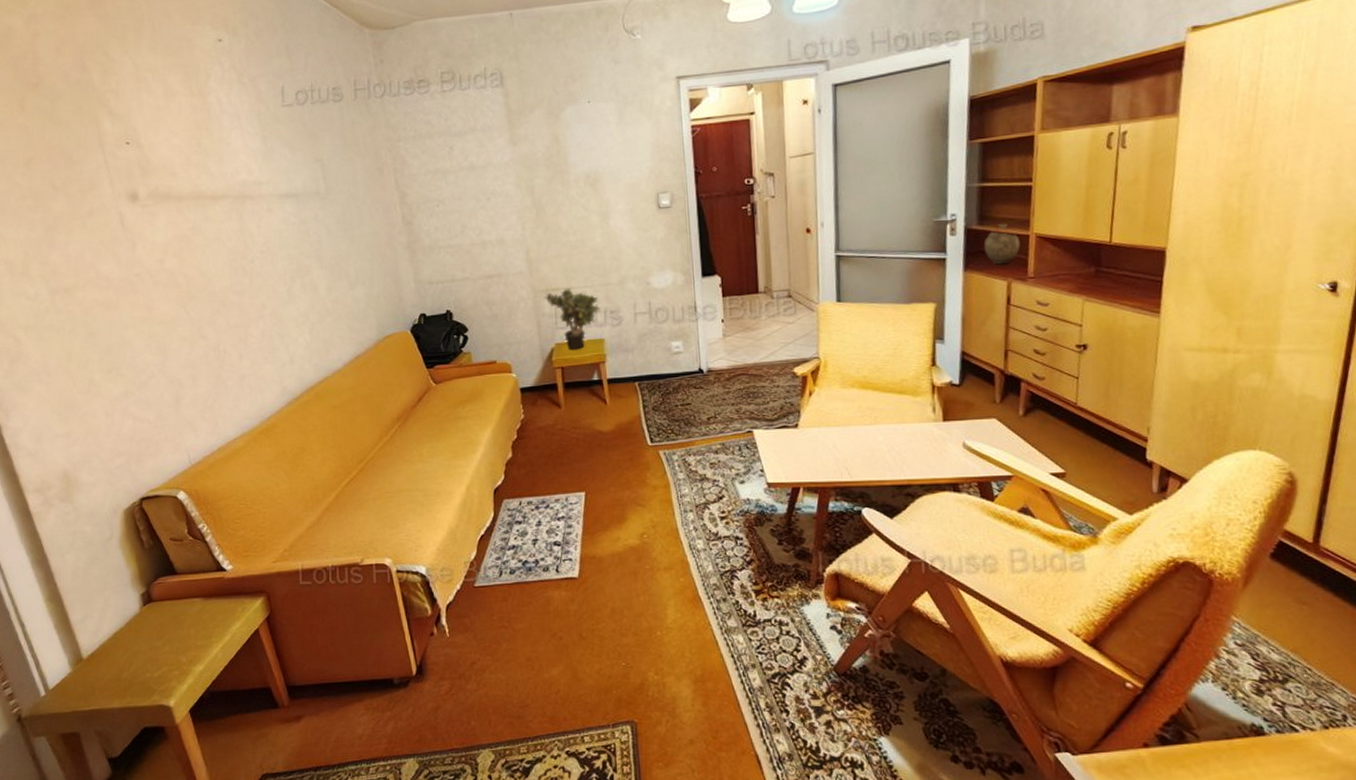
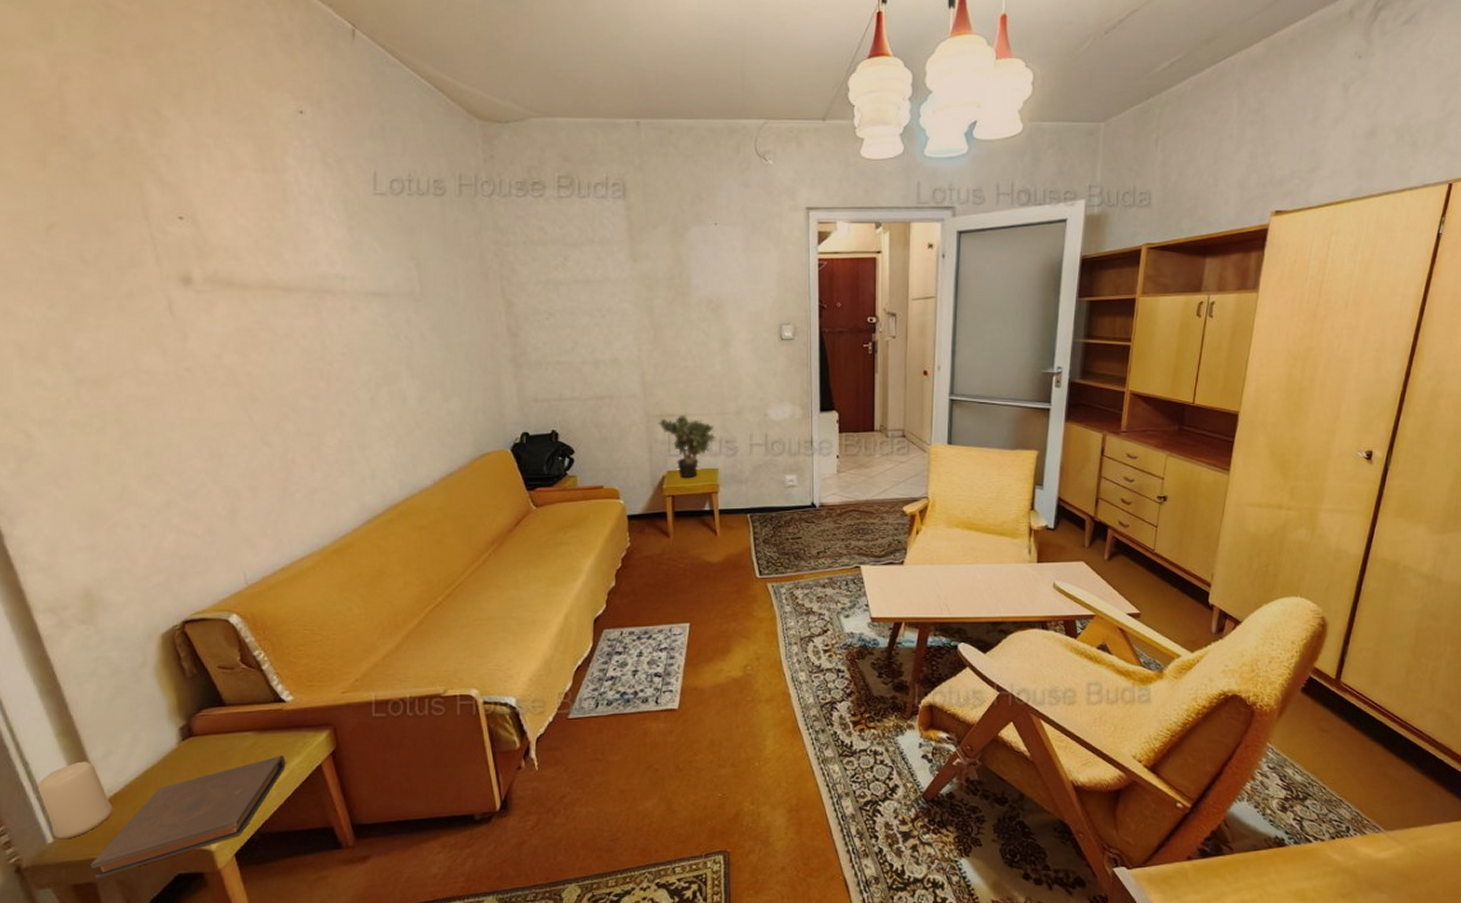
candle: none [32,624,92,693] -> present [38,761,114,840]
book: none [75,620,229,729] -> present [91,756,286,879]
decorative vase: present [983,223,1020,265] -> none [1084,379,1116,418]

